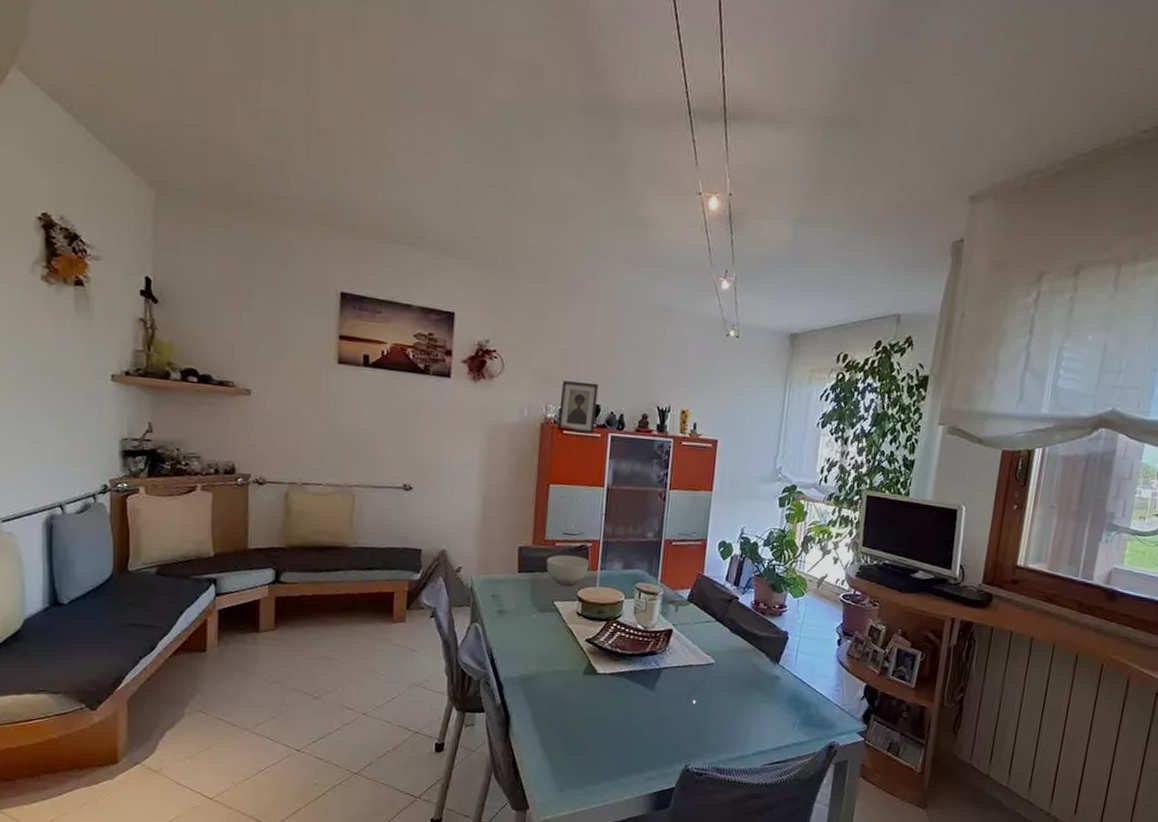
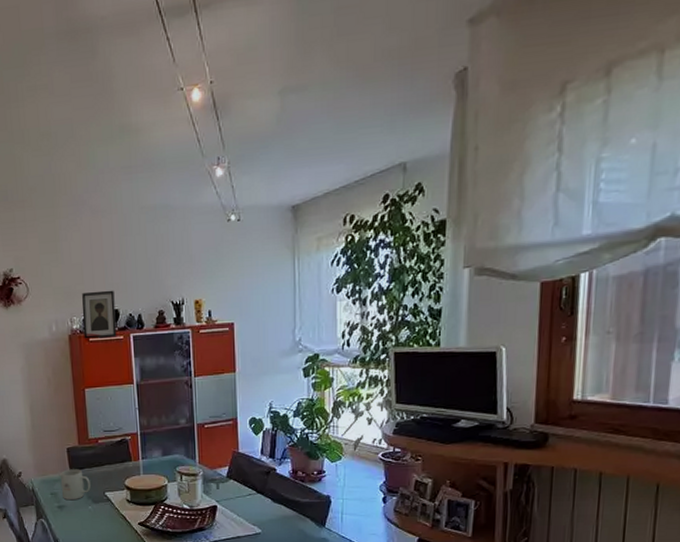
mug: none [504,570,539,606] -> present [60,469,91,501]
bowl: present [546,554,590,586] -> none [92,449,132,477]

